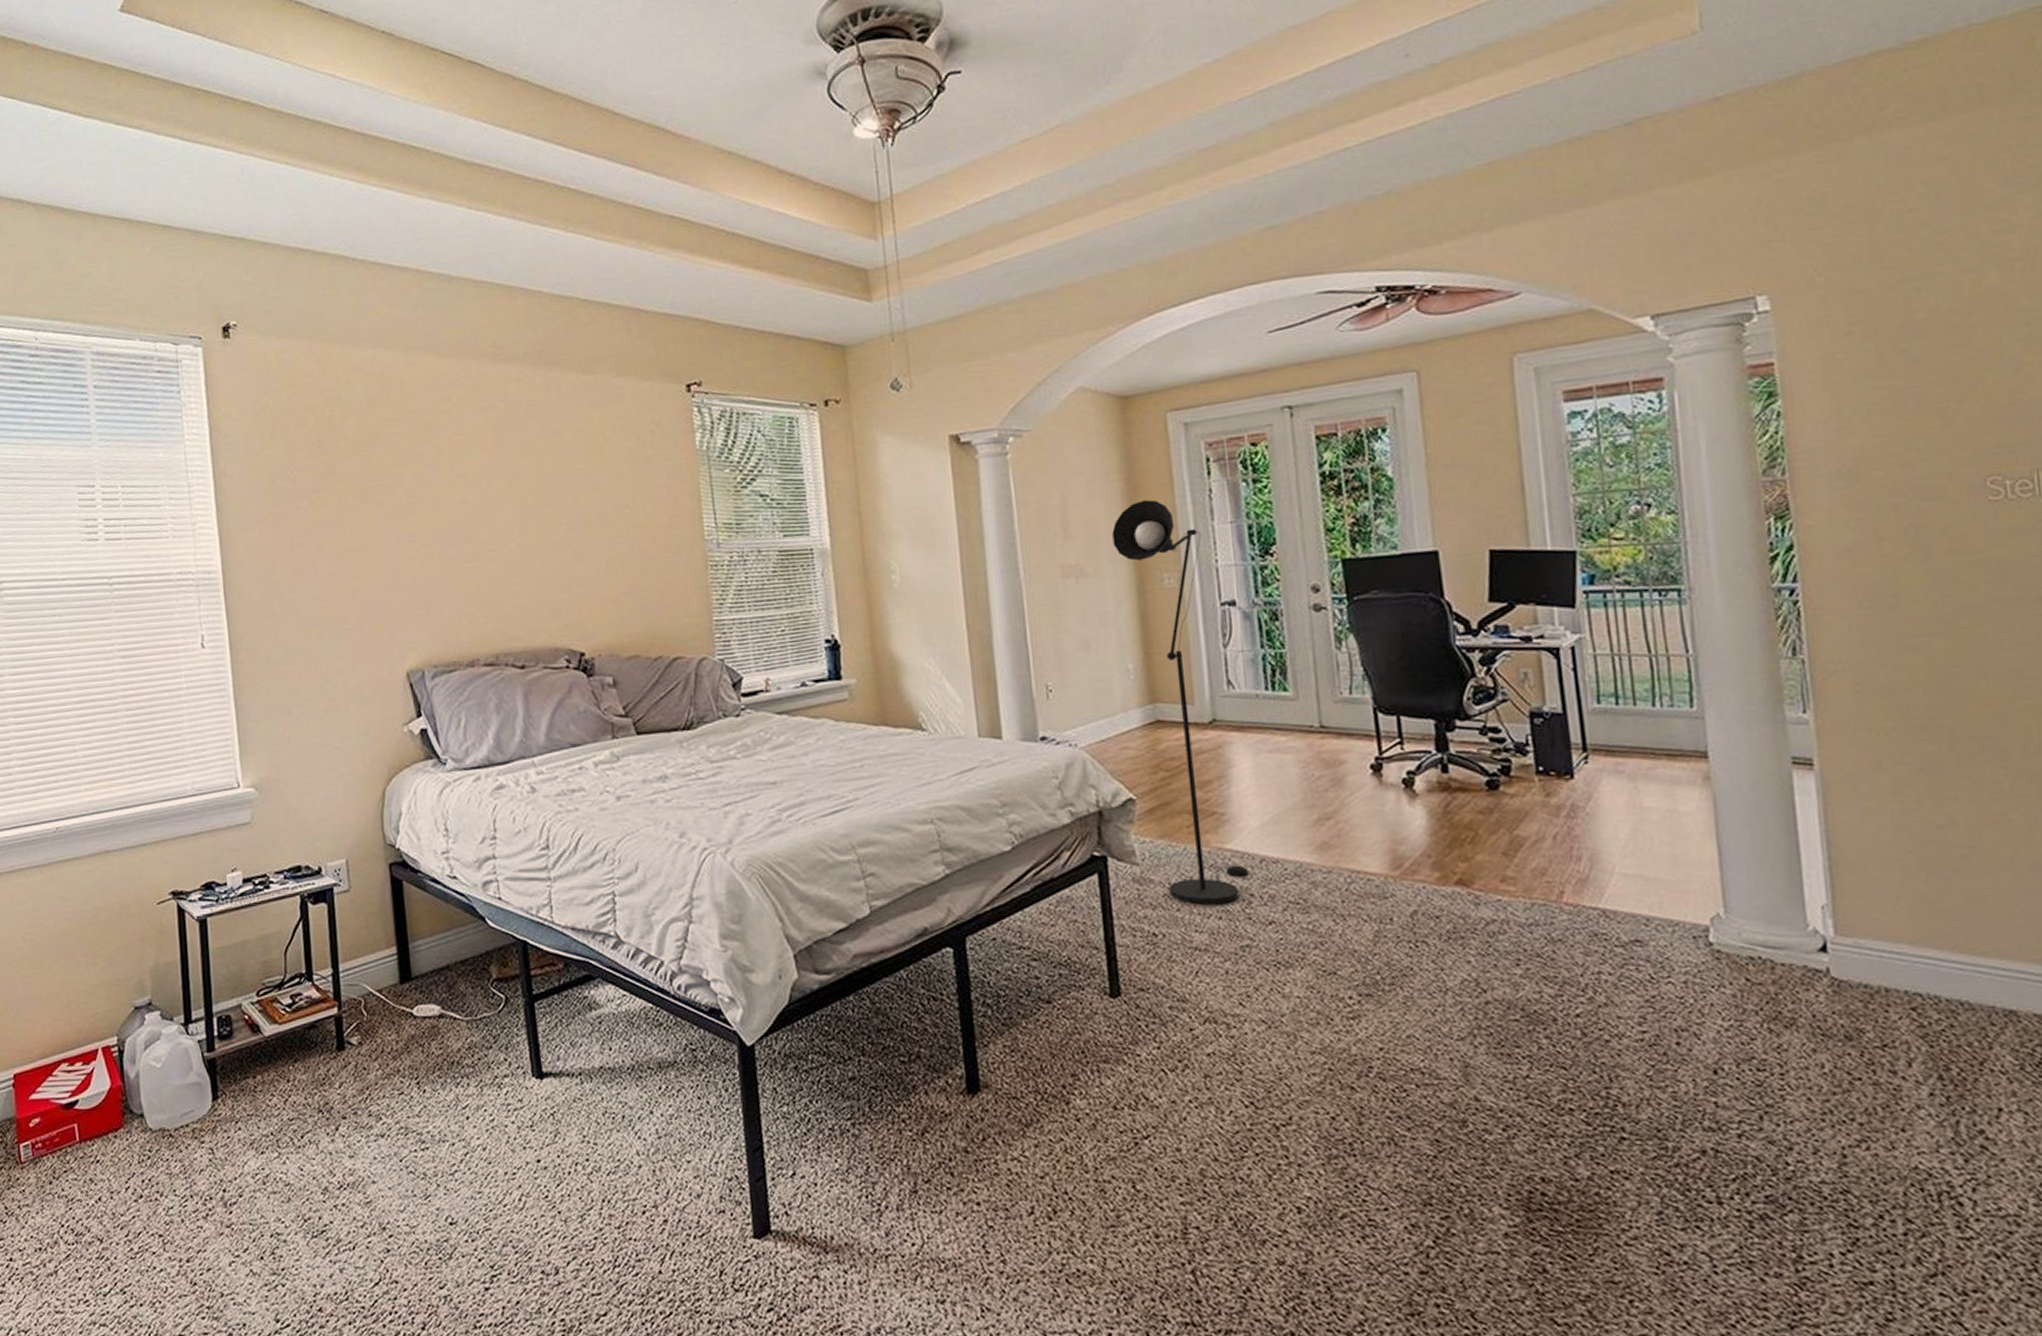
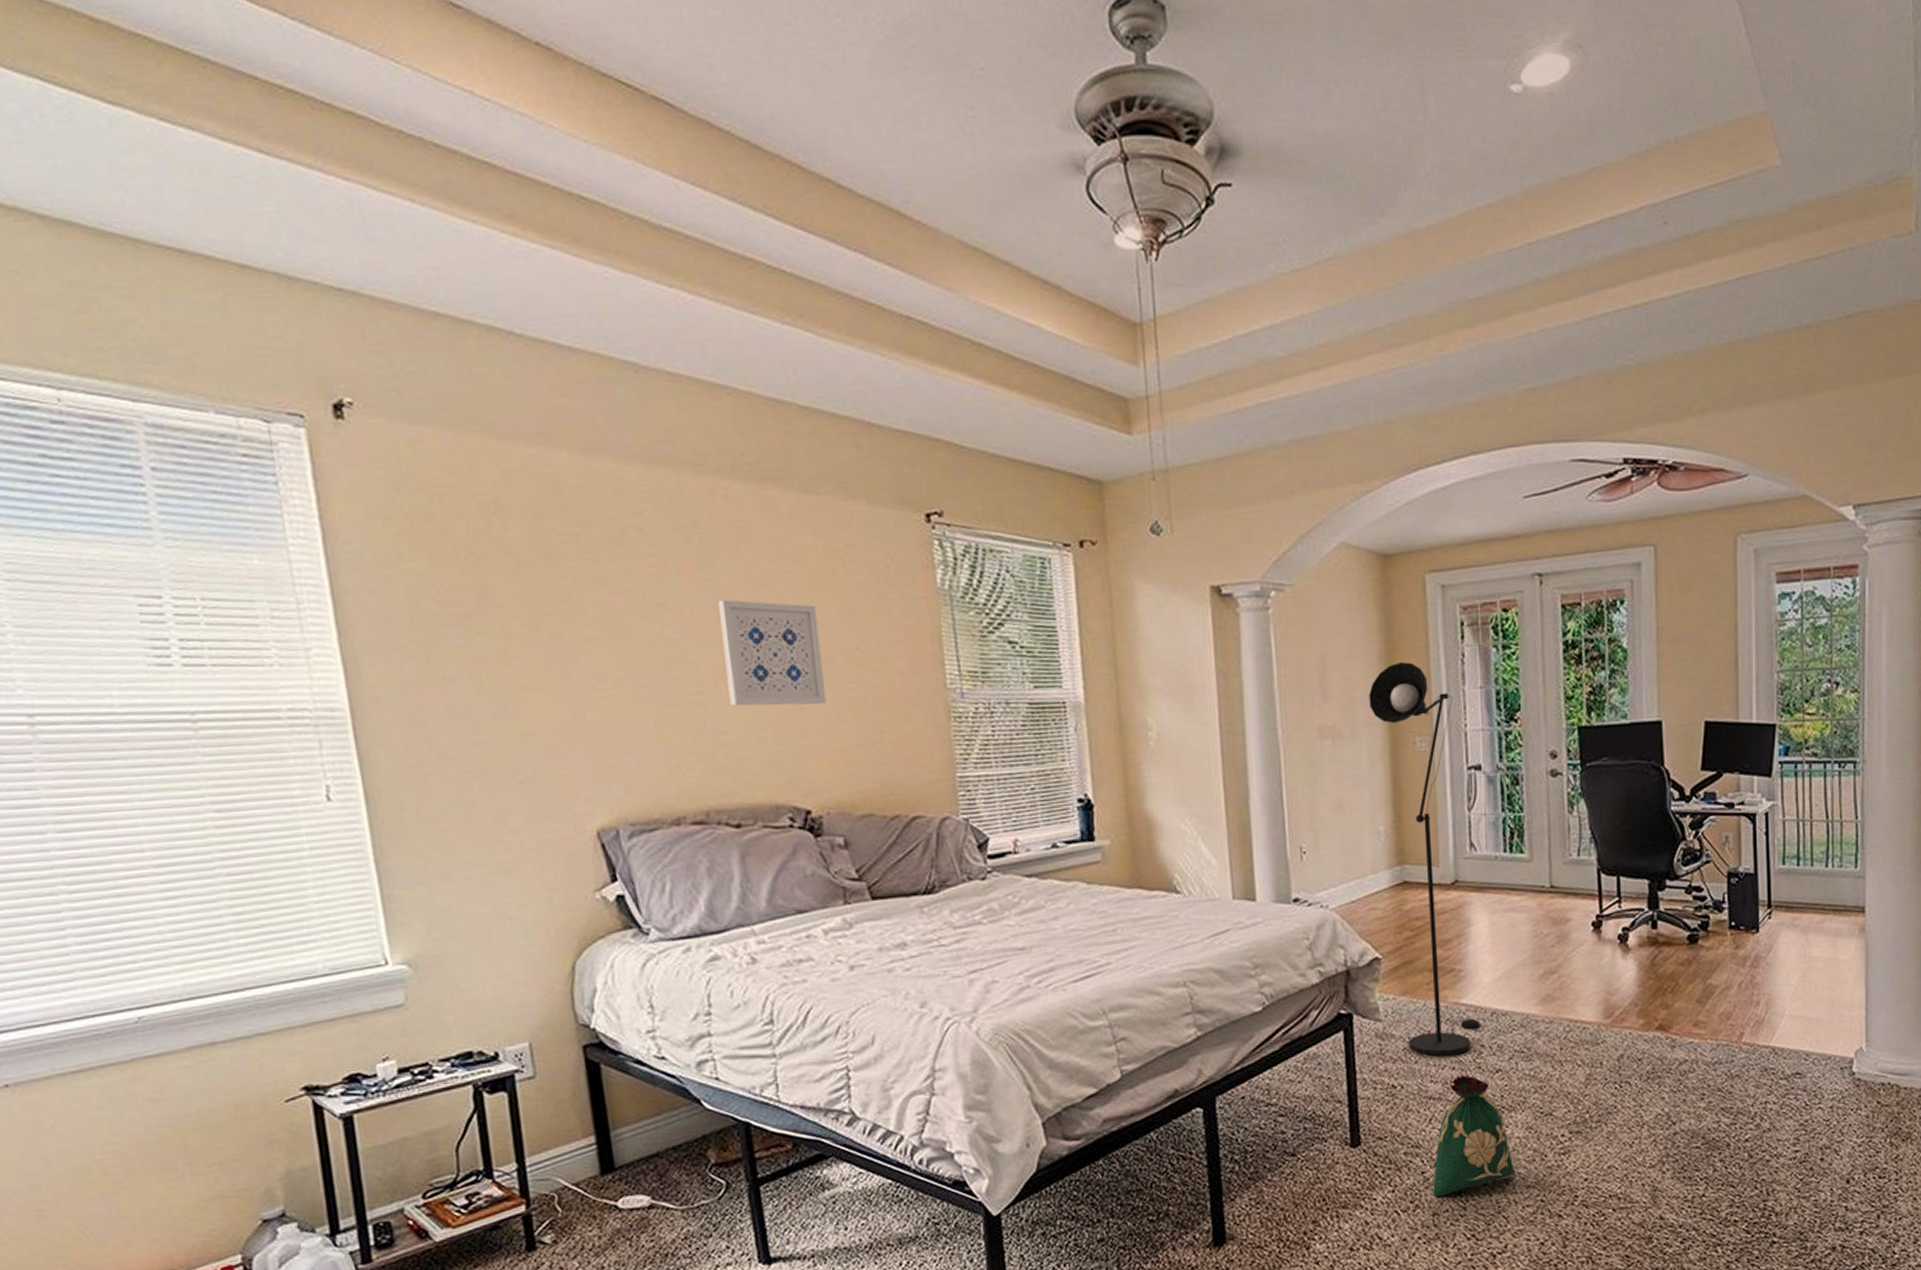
wall art: none [510,468,600,561] -> present [718,599,827,706]
bag: none [1202,925,1297,1058] -> present [1432,1074,1516,1197]

